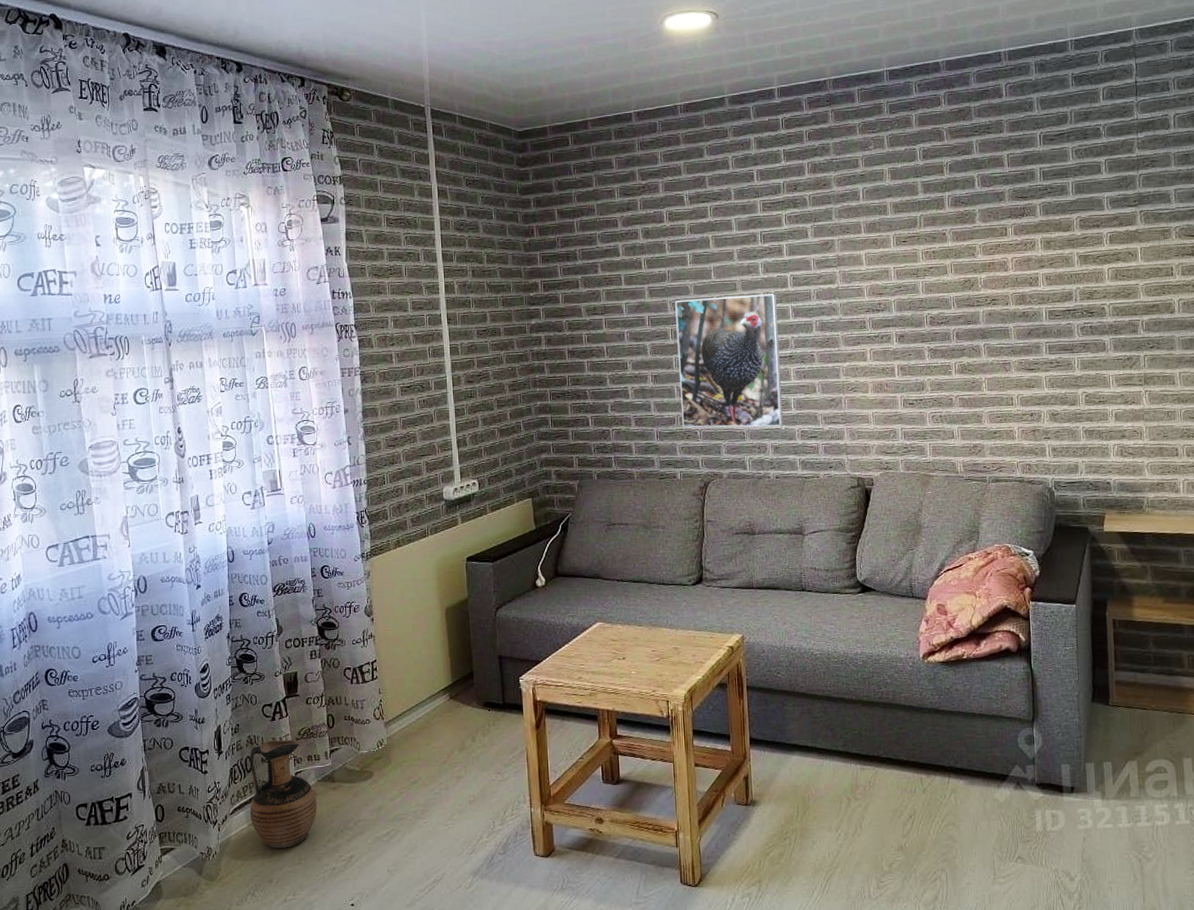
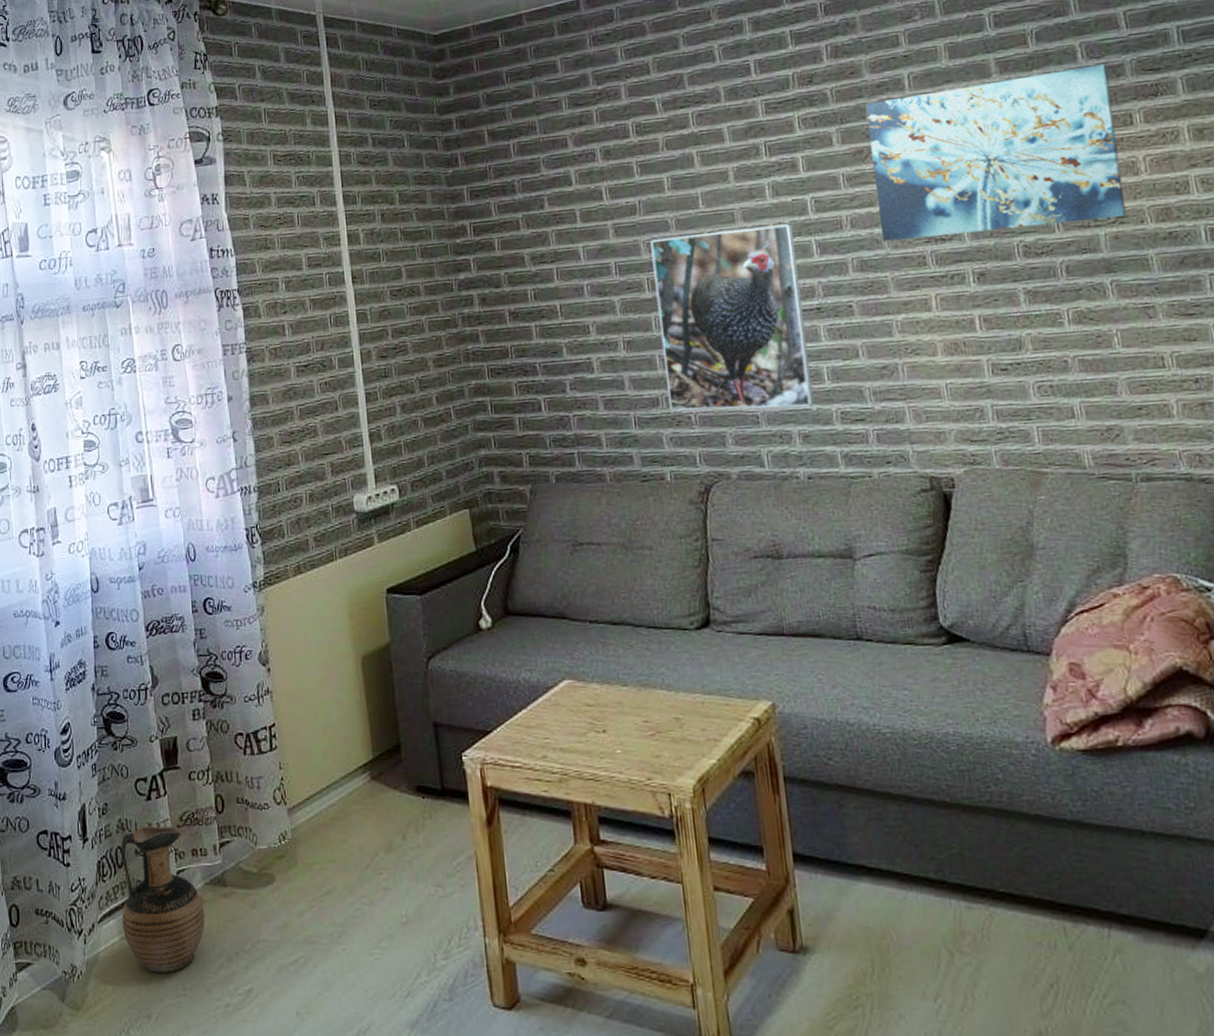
wall art: none [832,191,997,310] -> present [865,64,1126,242]

